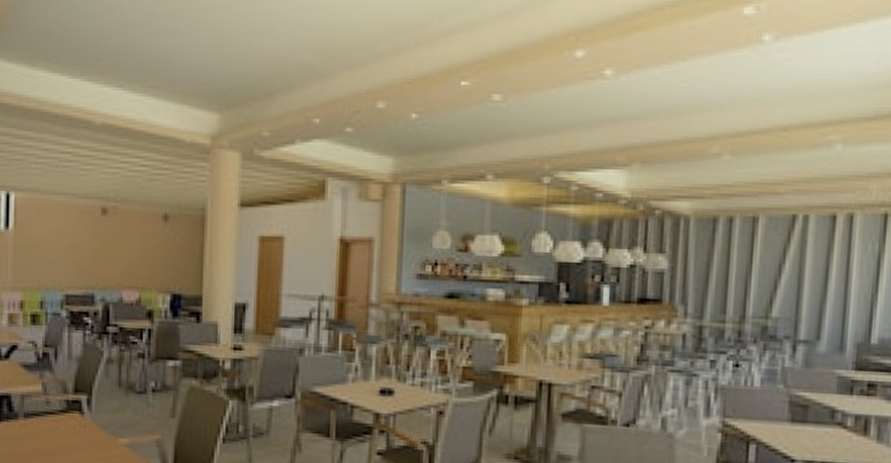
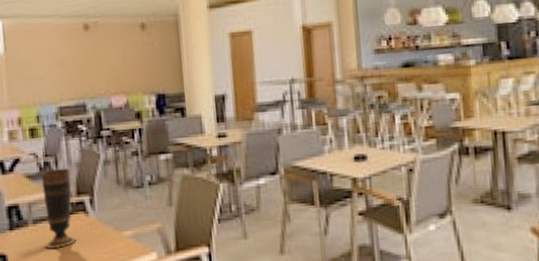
vase: none [35,361,69,447] -> present [41,168,77,249]

